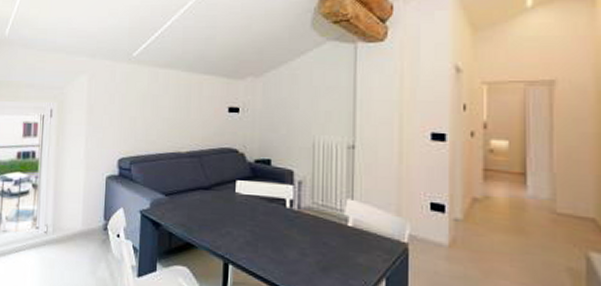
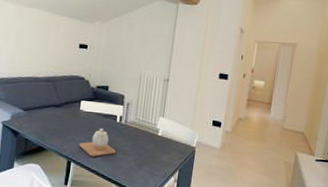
teapot: none [237,216,288,258] -> present [78,128,116,157]

